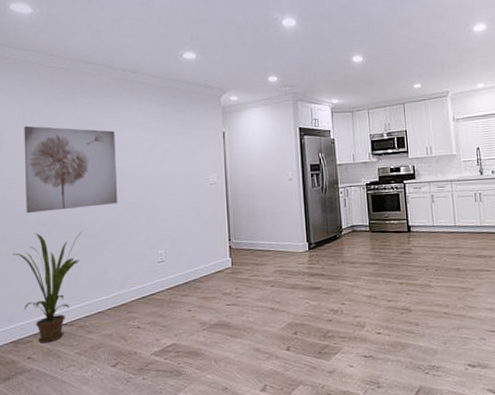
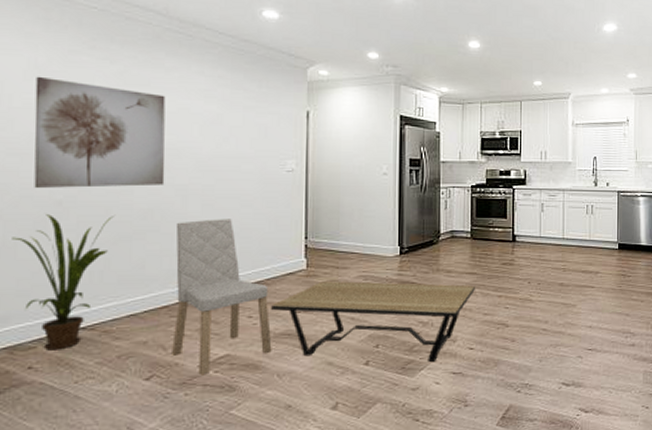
dining chair: none [129,227,209,362] -> present [172,219,272,376]
coffee table: none [206,274,378,347] -> present [271,280,475,363]

